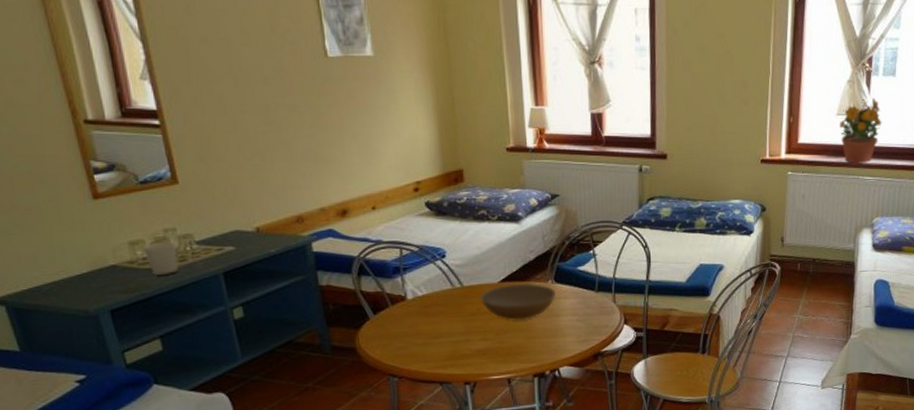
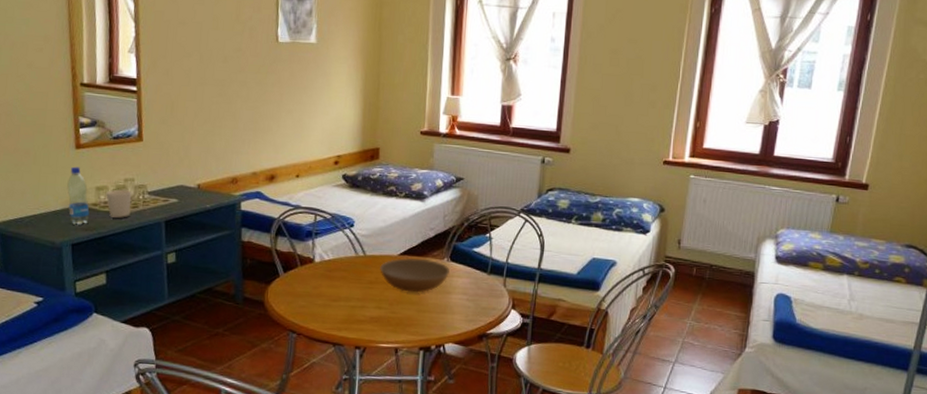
bottle: none [90,220,127,288] -> present [67,166,90,225]
flowerpot: present [839,98,882,163] -> none [747,109,794,173]

